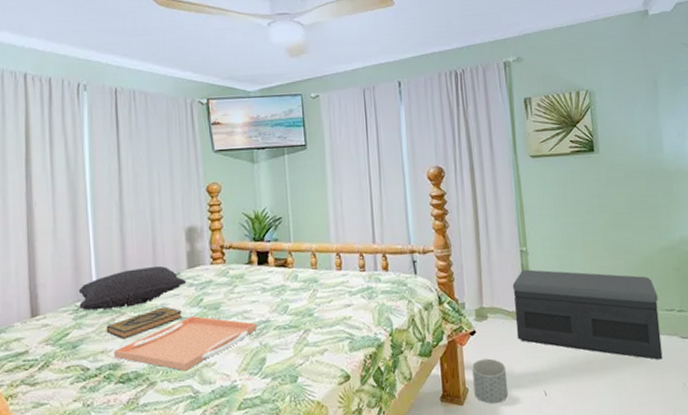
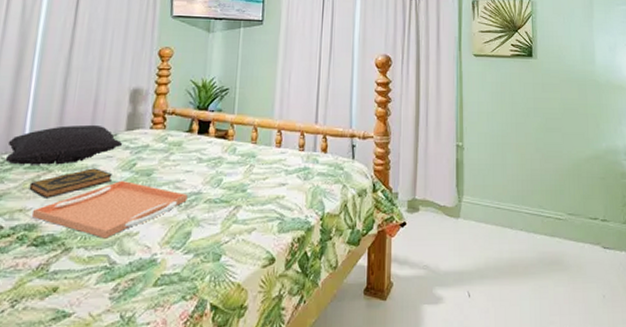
planter: present [472,358,509,404] -> none [398,252,433,302]
storage bench: present [512,269,663,360] -> none [446,165,585,269]

